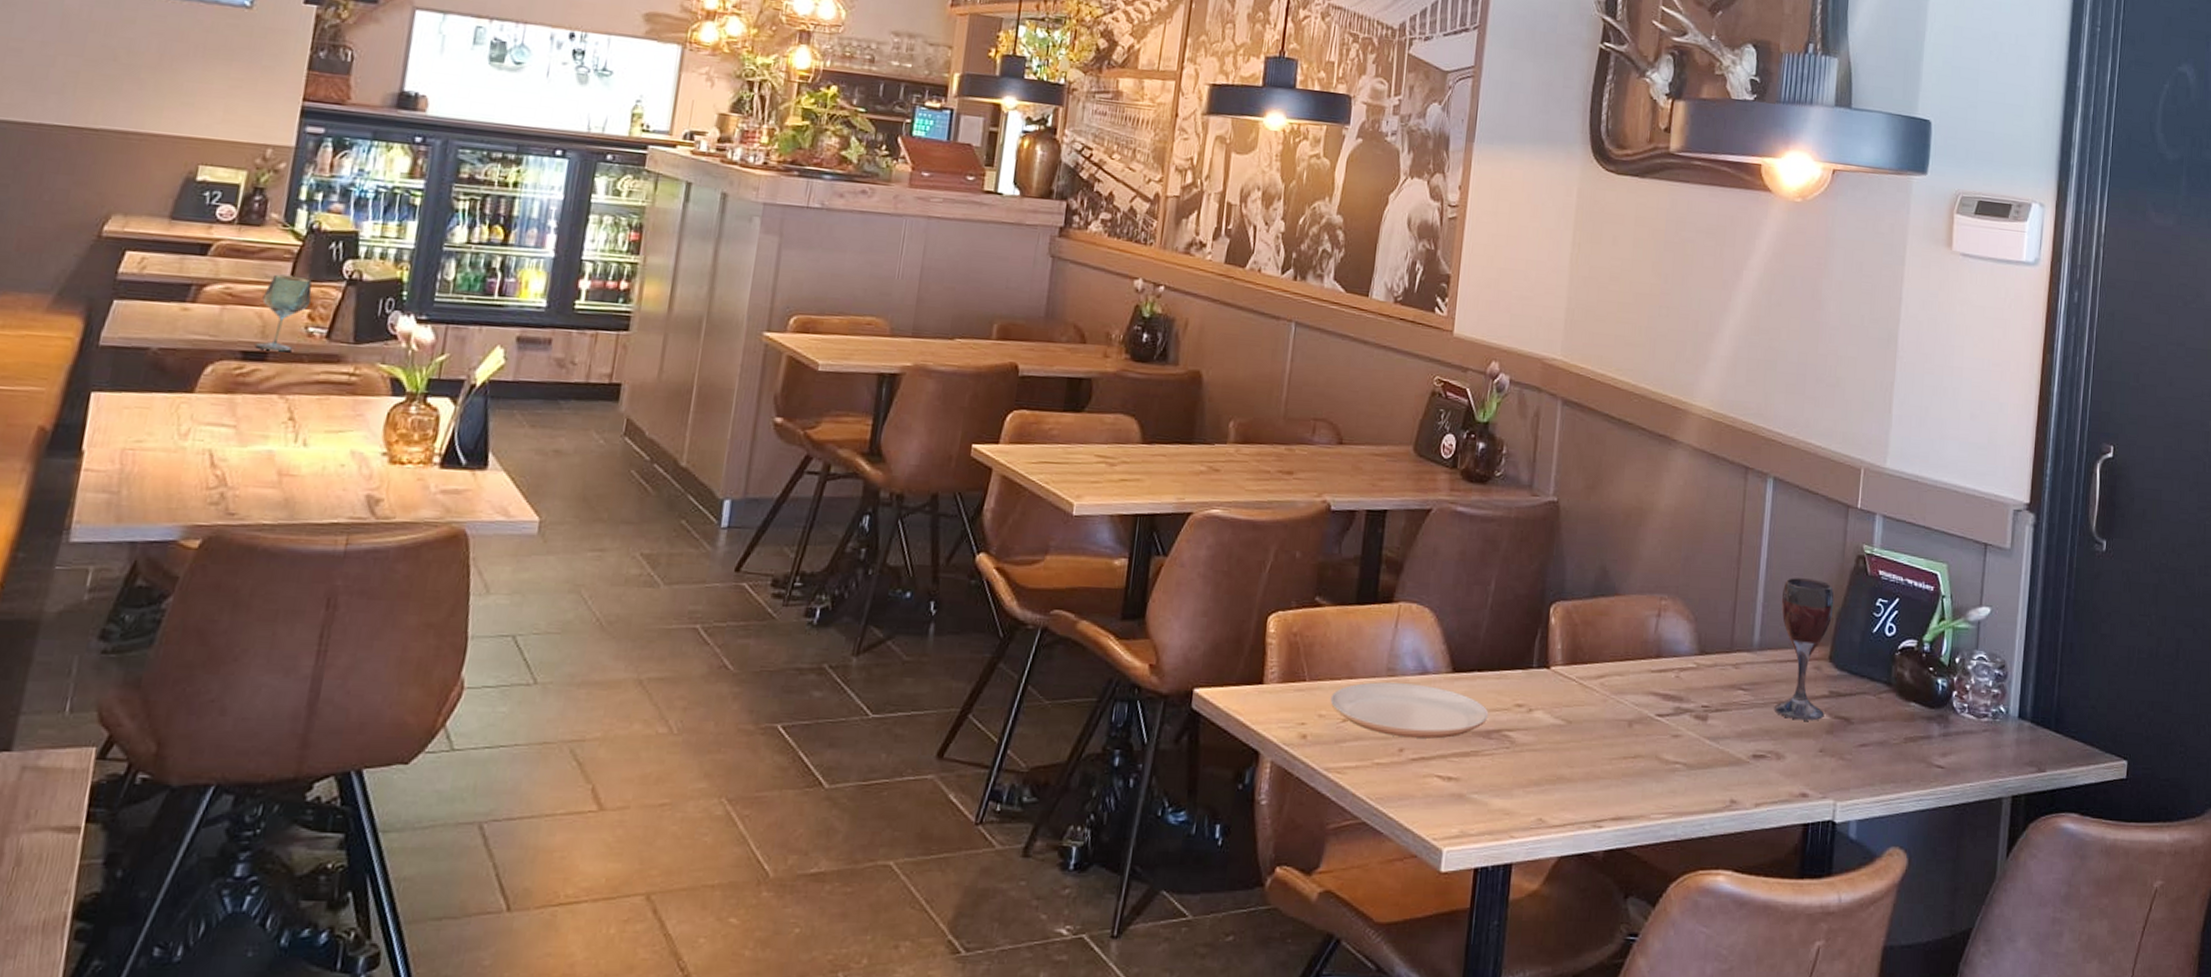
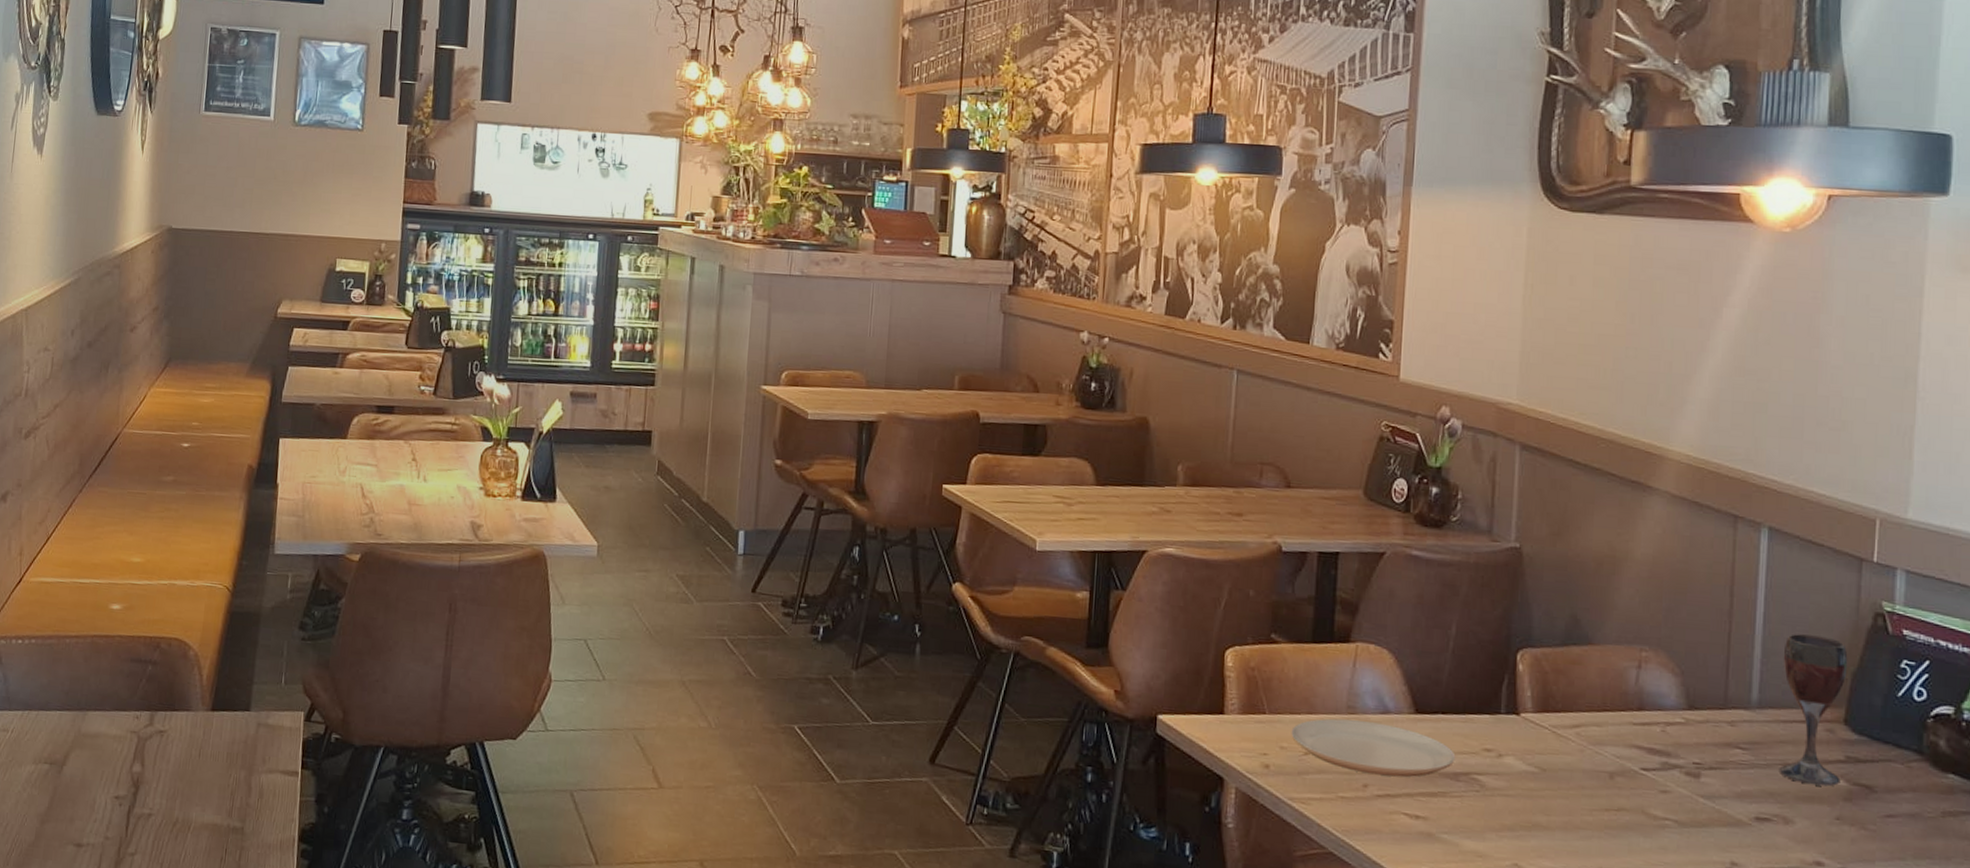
wine glass: present [253,274,312,352] -> none [384,344,421,406]

